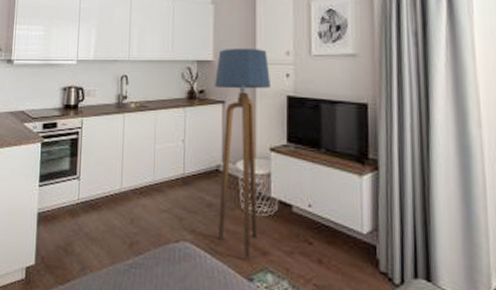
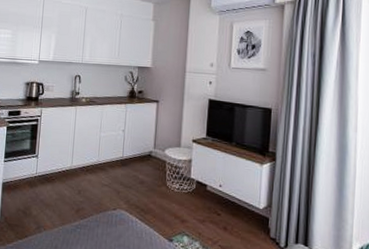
floor lamp: present [215,48,272,259] -> none [147,58,197,224]

